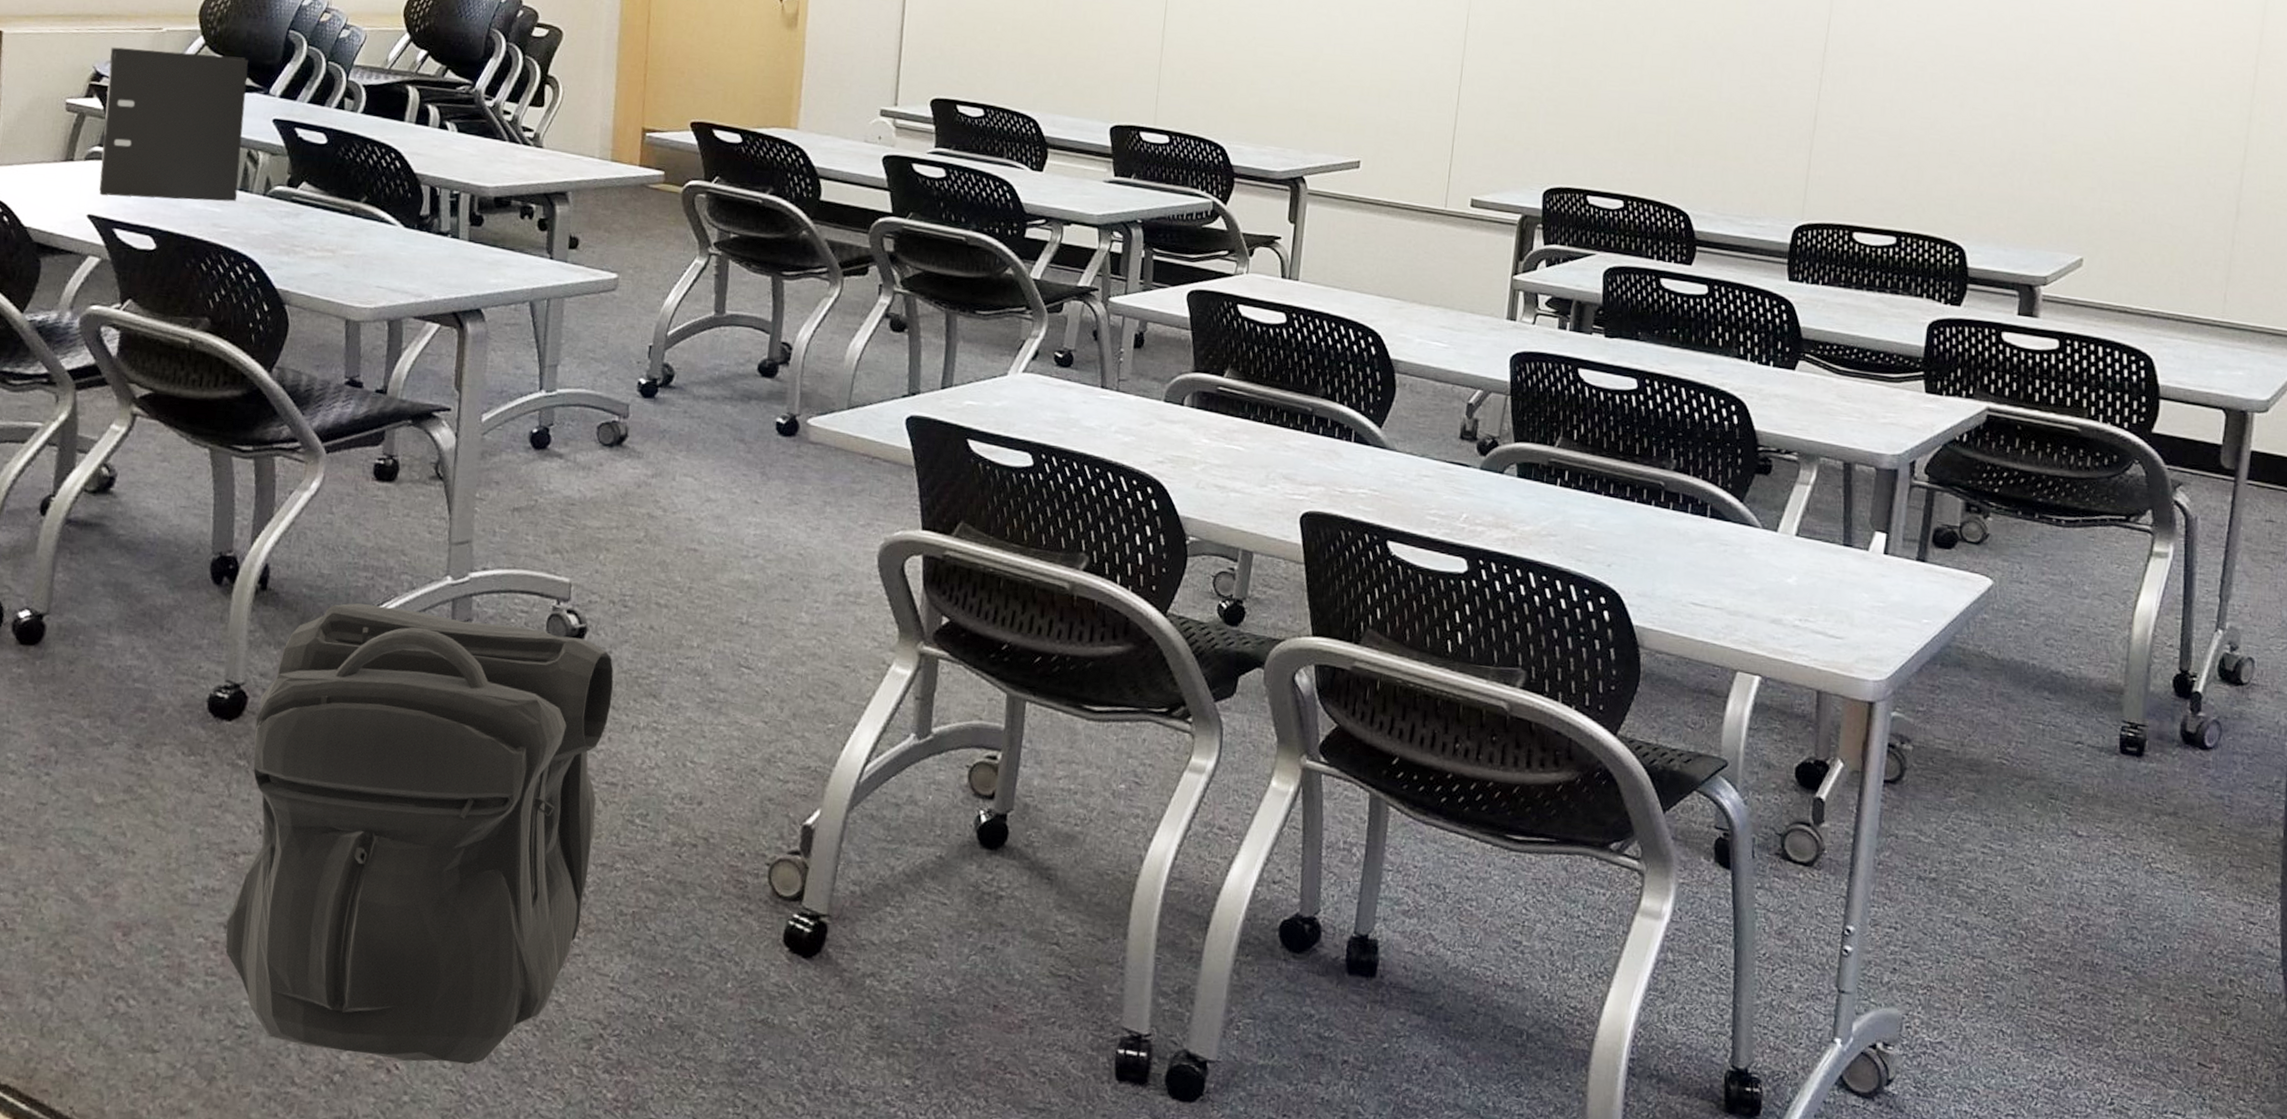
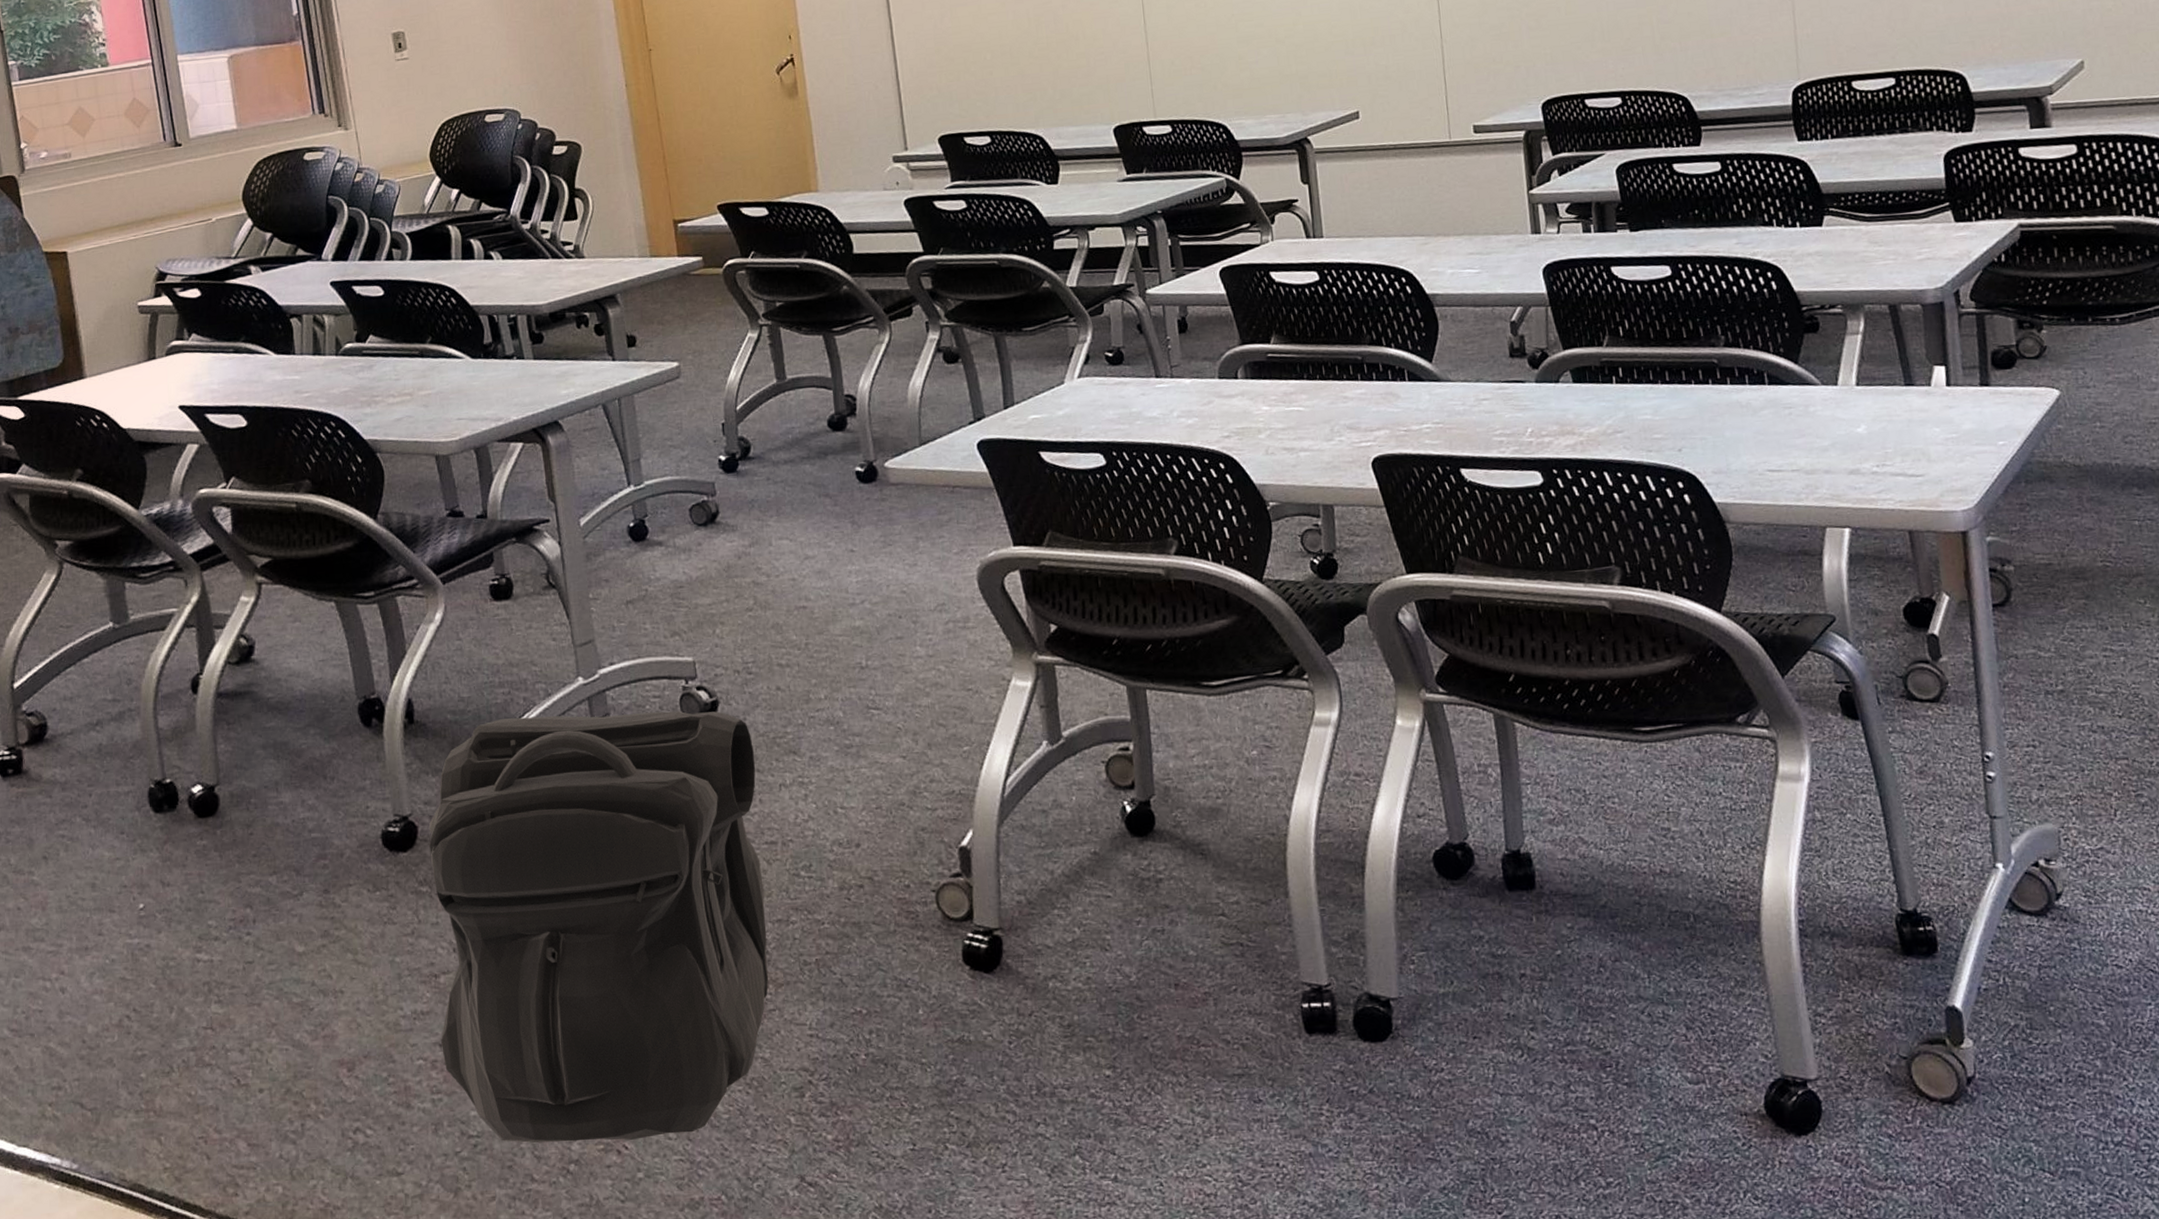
binder: present [99,47,249,202] -> none [168,230,313,385]

